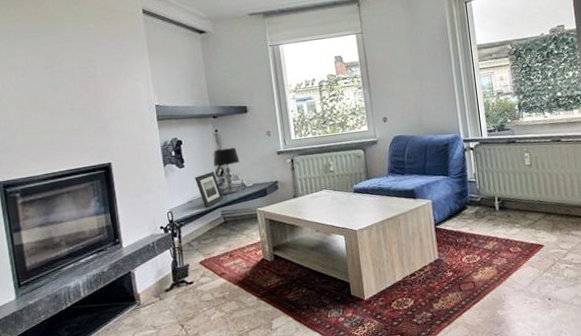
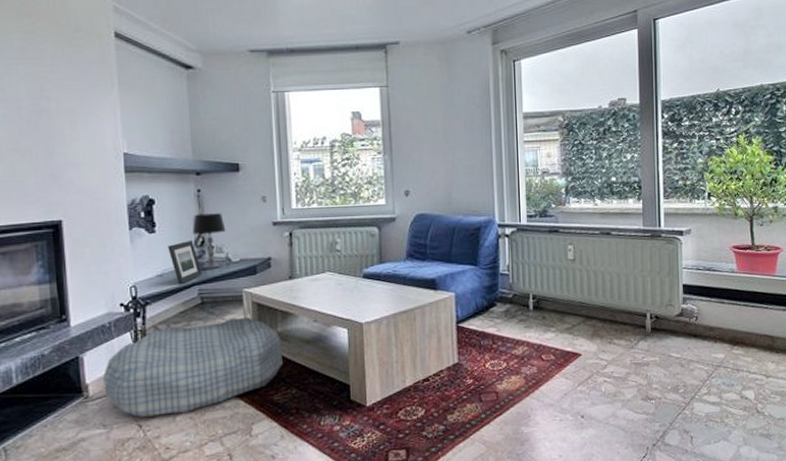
dog bed: none [150,231,293,319] -> present [102,316,283,418]

